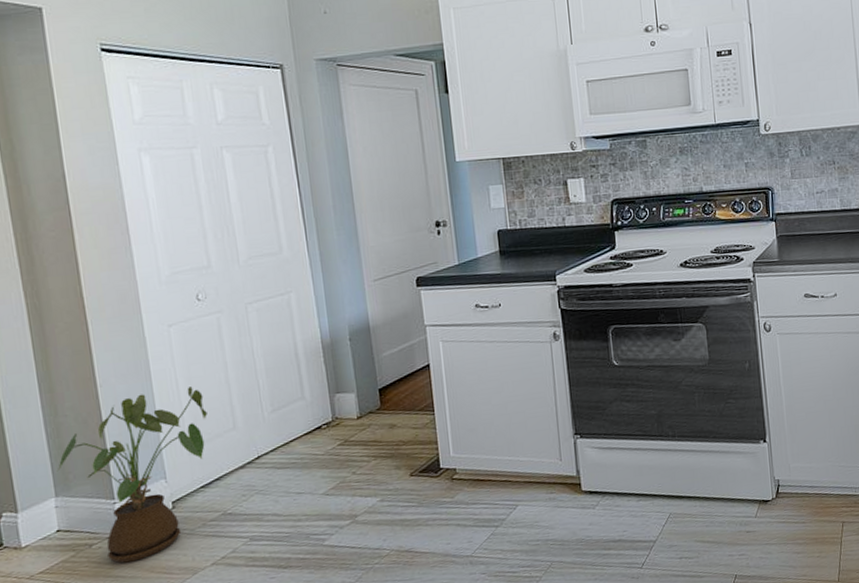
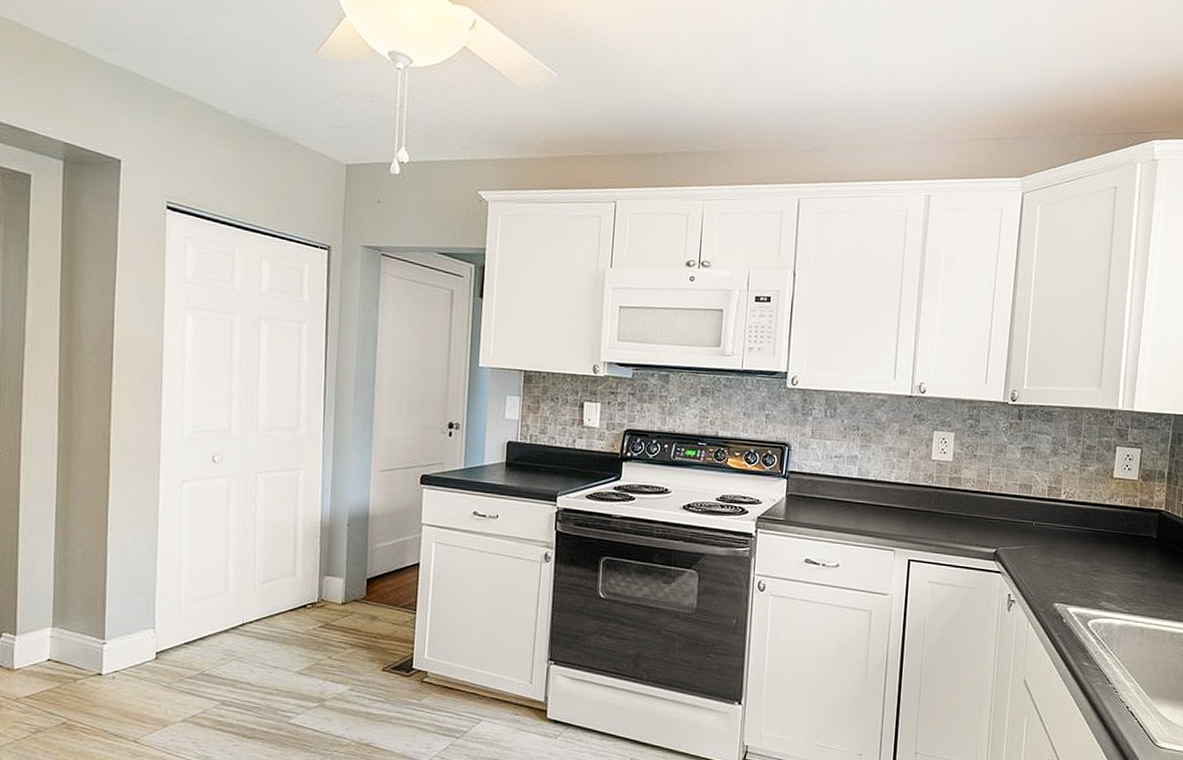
house plant: present [57,386,207,563] -> none [57,543,203,703]

